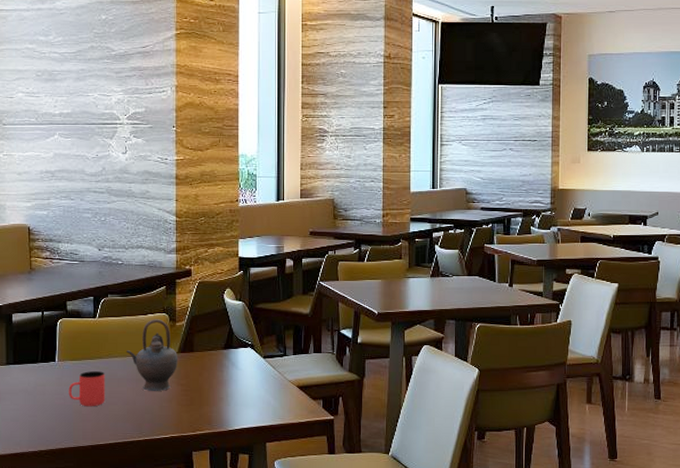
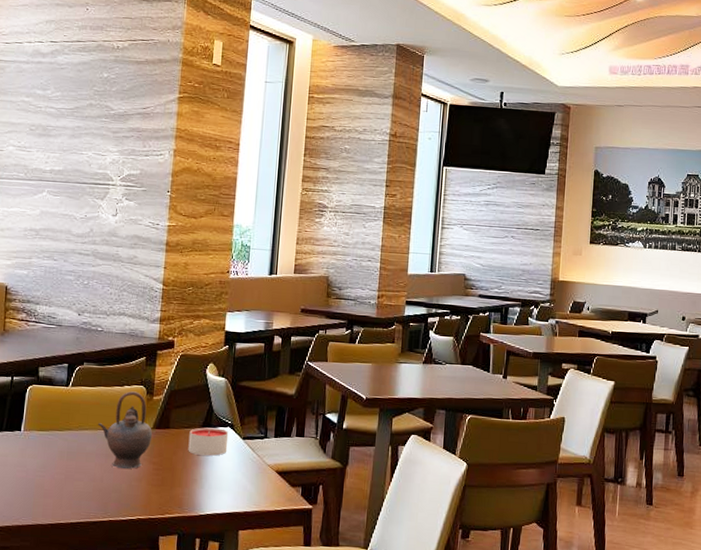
cup: present [68,371,105,407] -> none [31,443,73,482]
candle: none [212,349,250,375] -> present [188,427,229,456]

